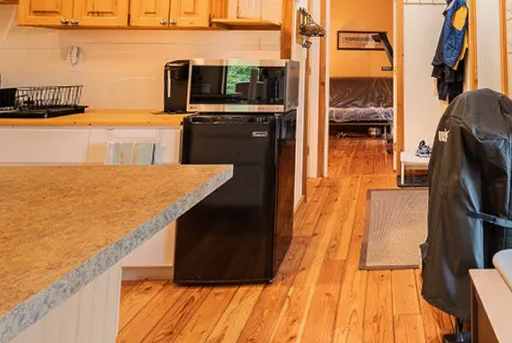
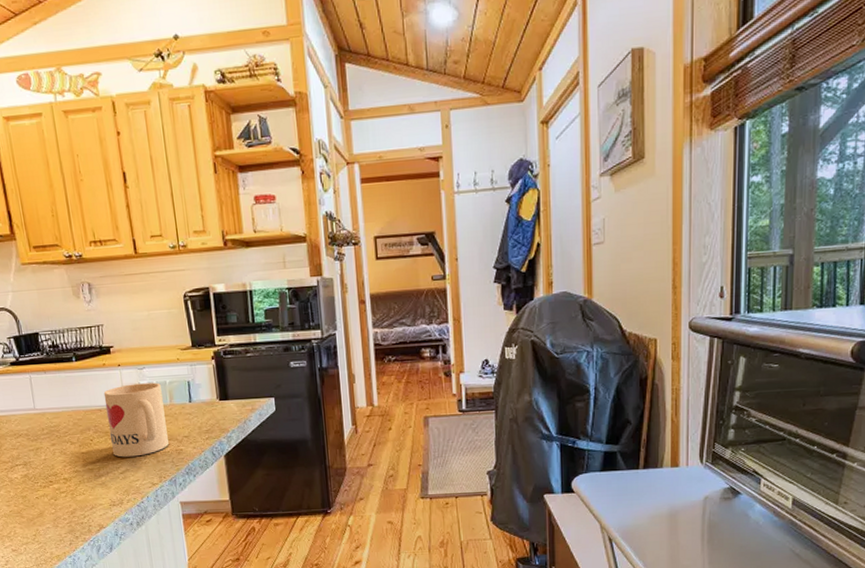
mug: none [63,143,127,217] -> present [103,382,169,458]

